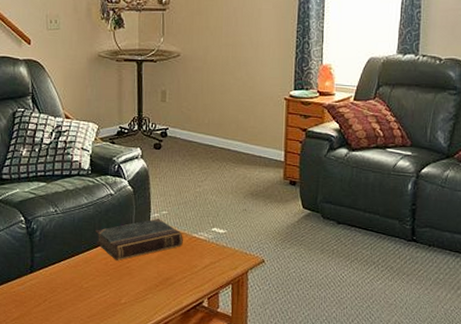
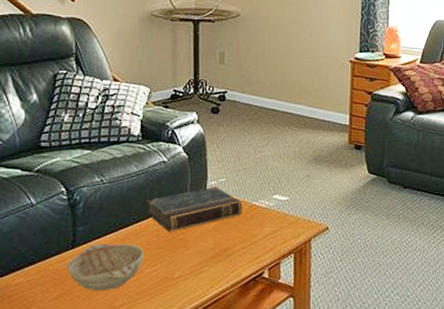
decorative bowl: none [26,269,94,314] -> present [66,243,144,291]

